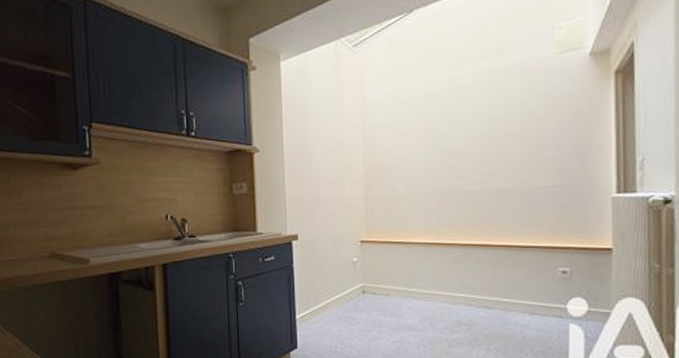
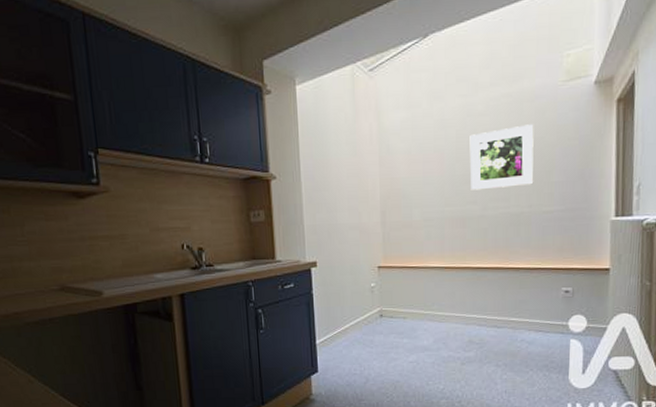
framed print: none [456,97,526,164] -> present [469,124,534,190]

